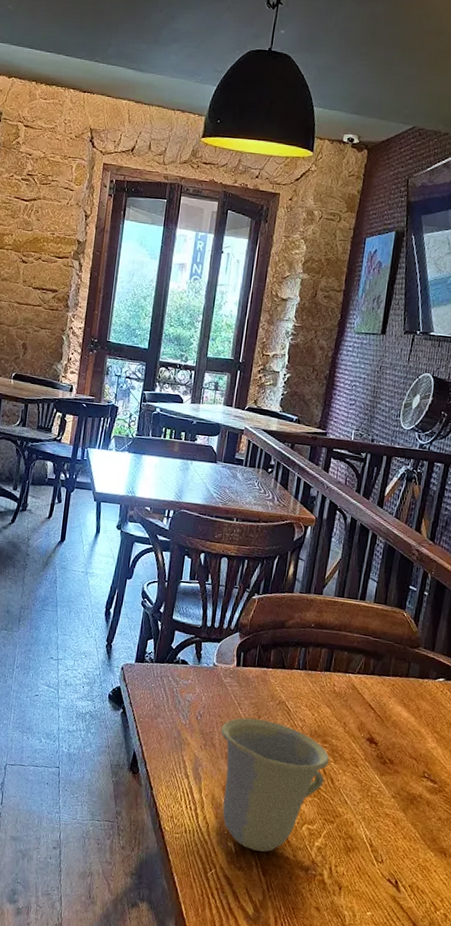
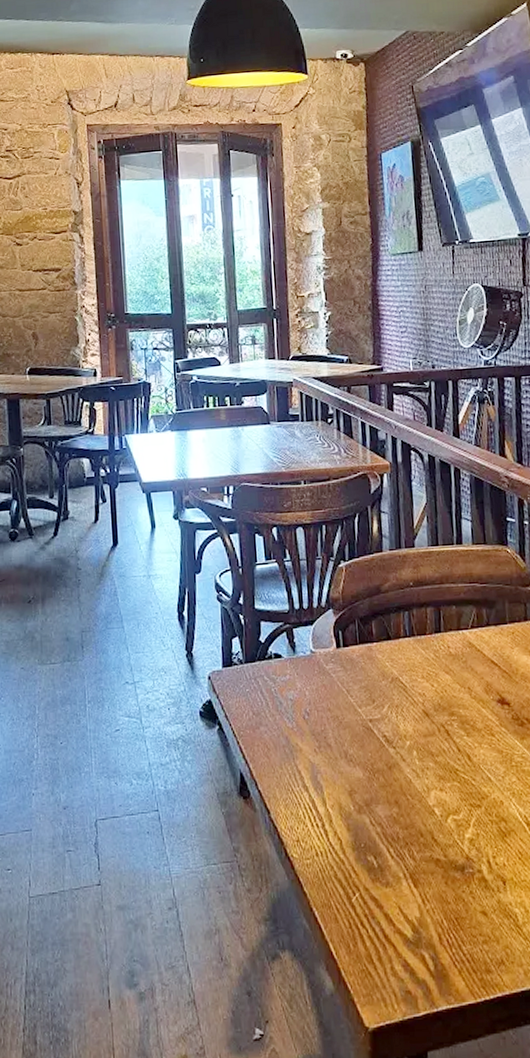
cup: present [221,717,330,852] -> none [334,703,462,860]

